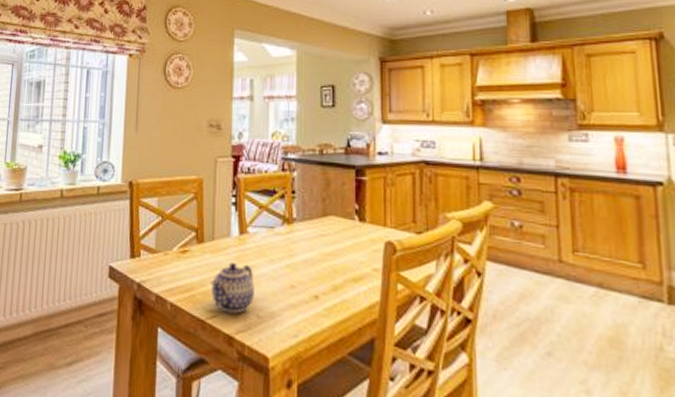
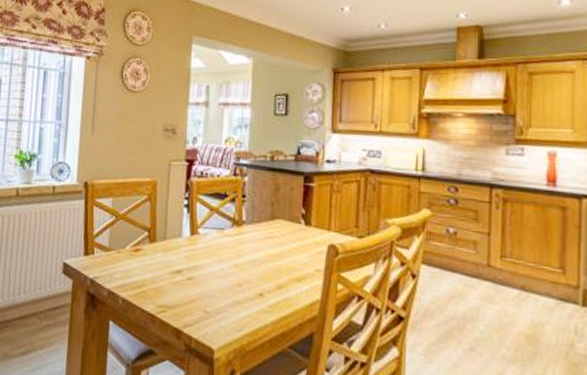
teapot: present [211,263,254,314] -> none [161,261,203,309]

